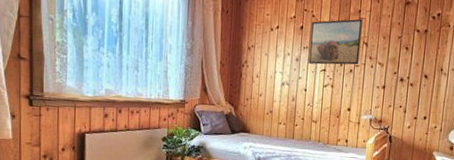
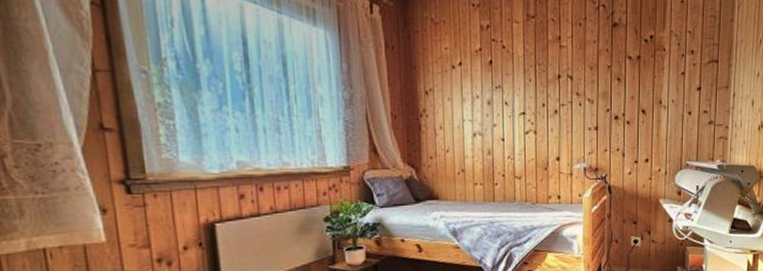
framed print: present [308,19,363,65] -> none [502,47,564,107]

